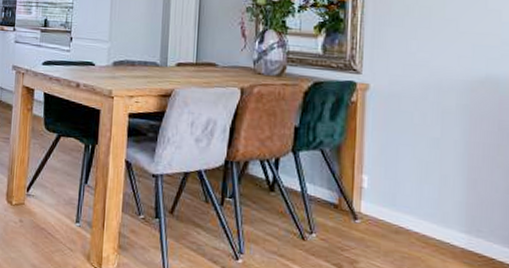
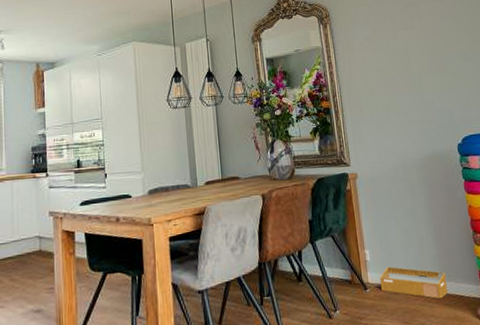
basket: none [377,200,474,255] -> present [380,266,449,299]

